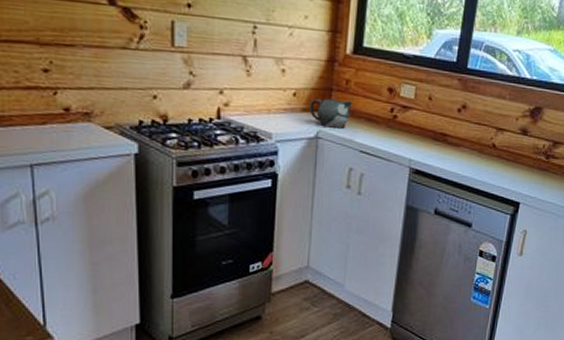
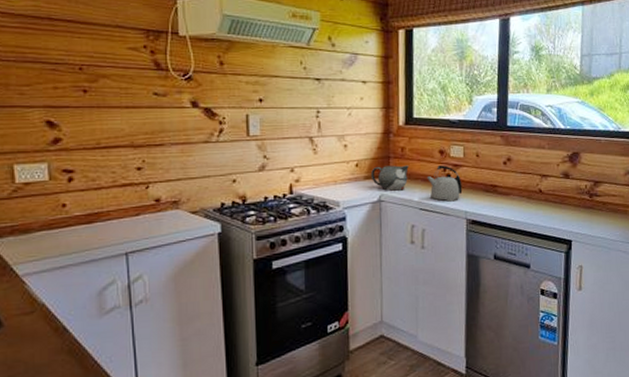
kettle: none [372,105,410,147] -> present [427,165,463,202]

